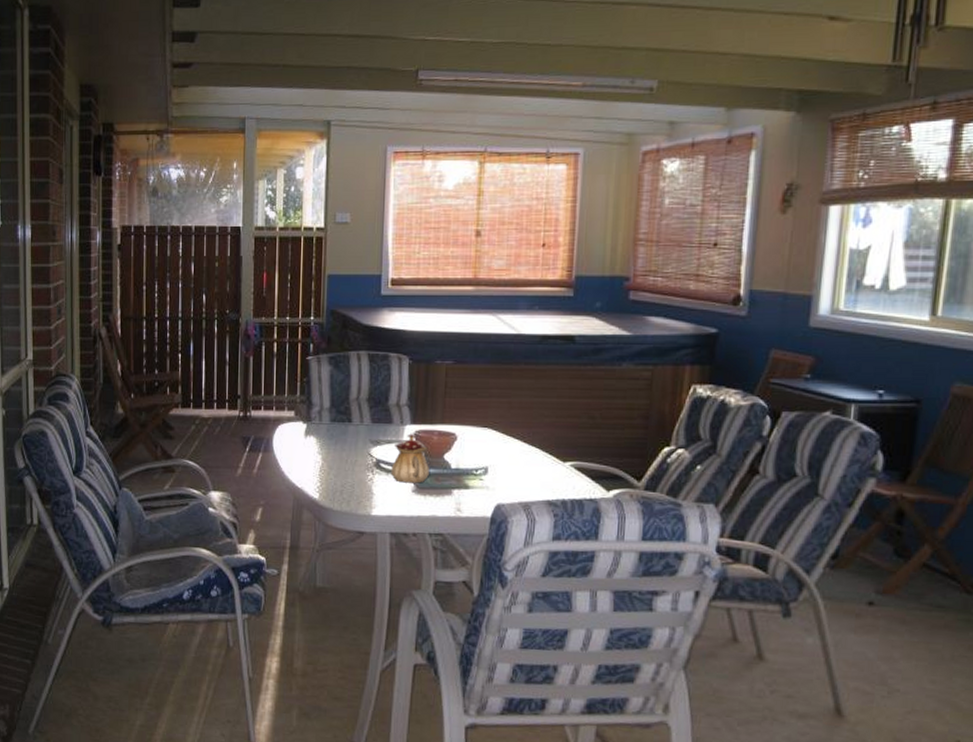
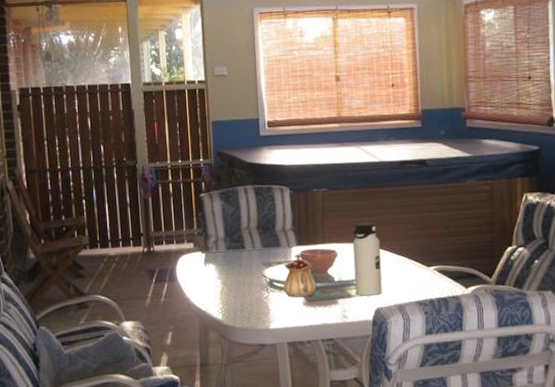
water bottle: none [474,403,509,489] -> present [352,222,382,296]

